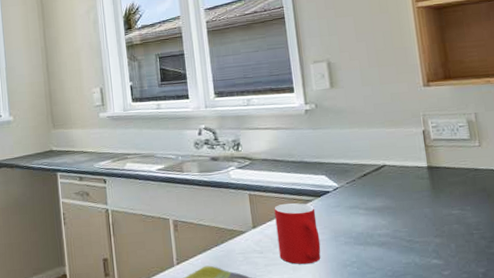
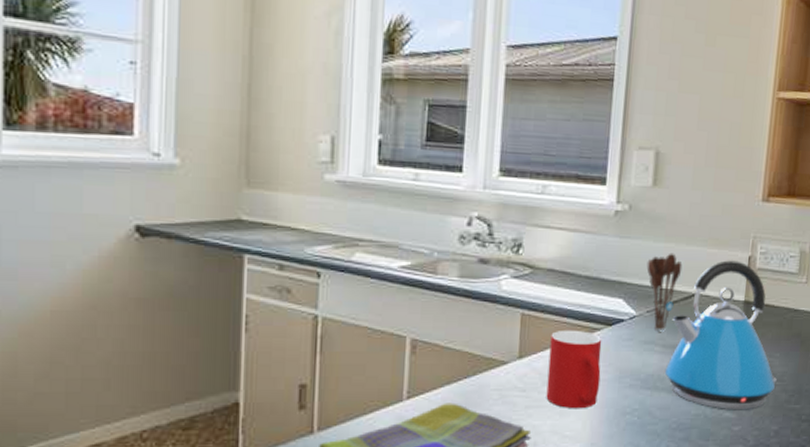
utensil holder: none [338,135,369,197] -> present [646,253,683,330]
kettle: none [369,135,473,258] -> present [664,260,777,410]

